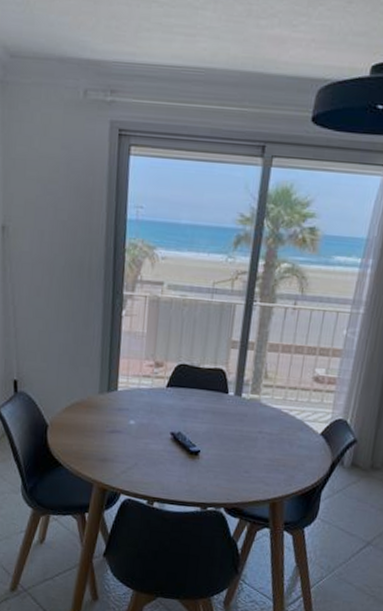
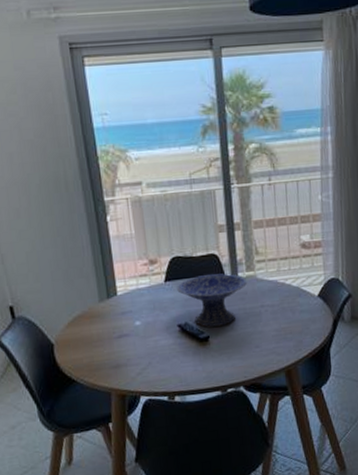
decorative bowl: none [177,388,250,444] -> present [177,273,248,327]

